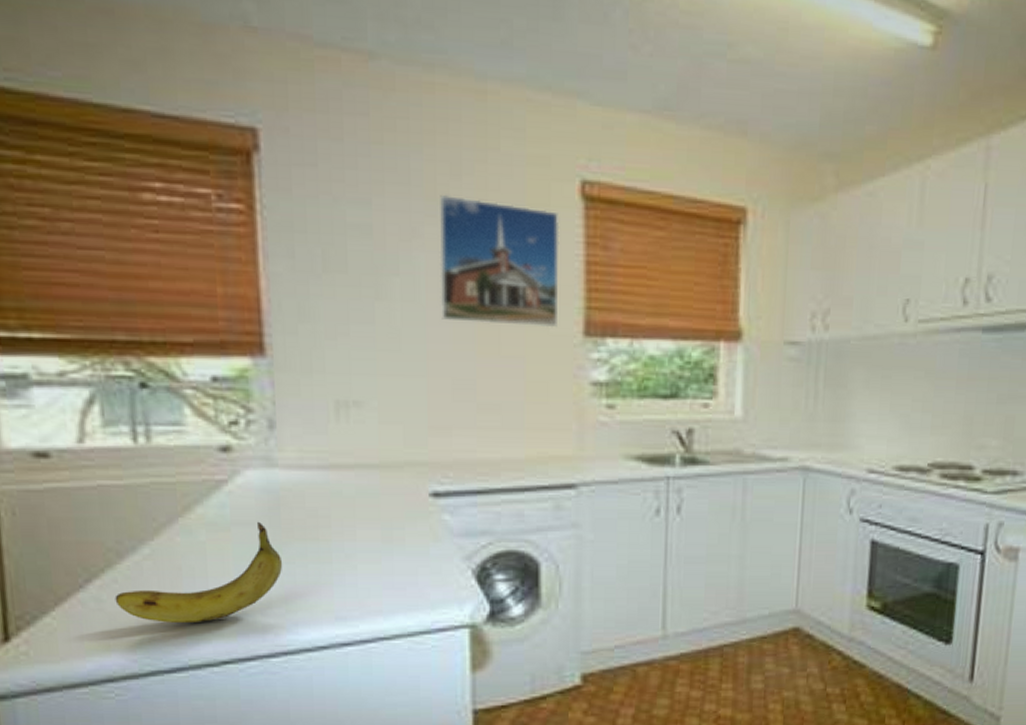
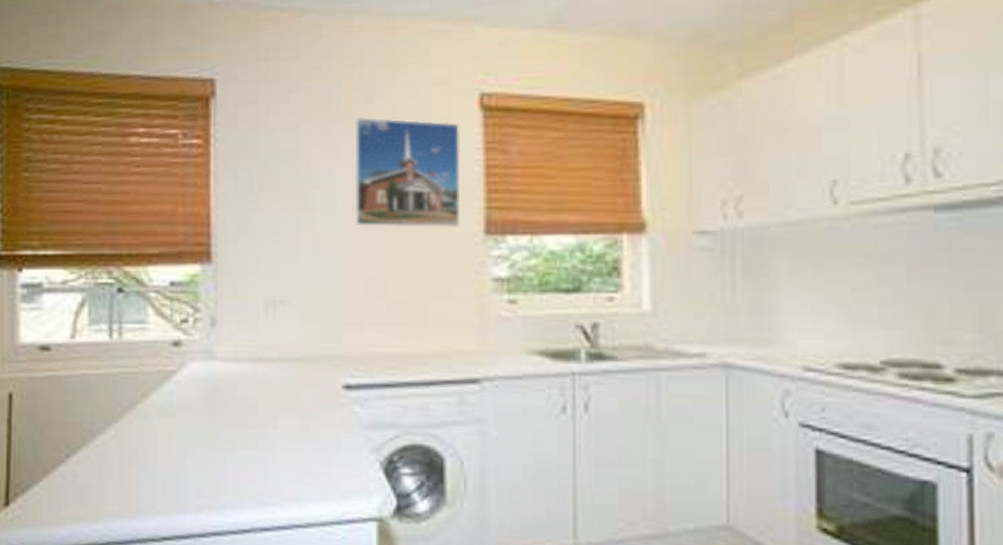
fruit: present [115,521,283,624] -> none [86,408,216,500]

